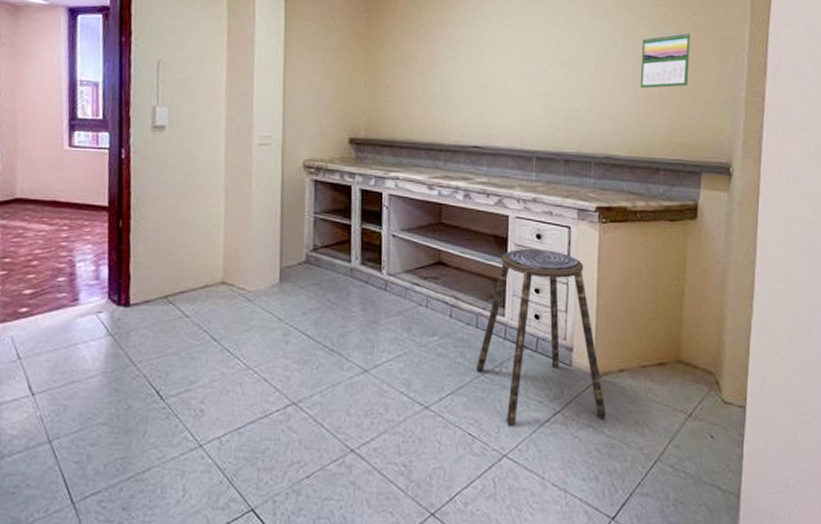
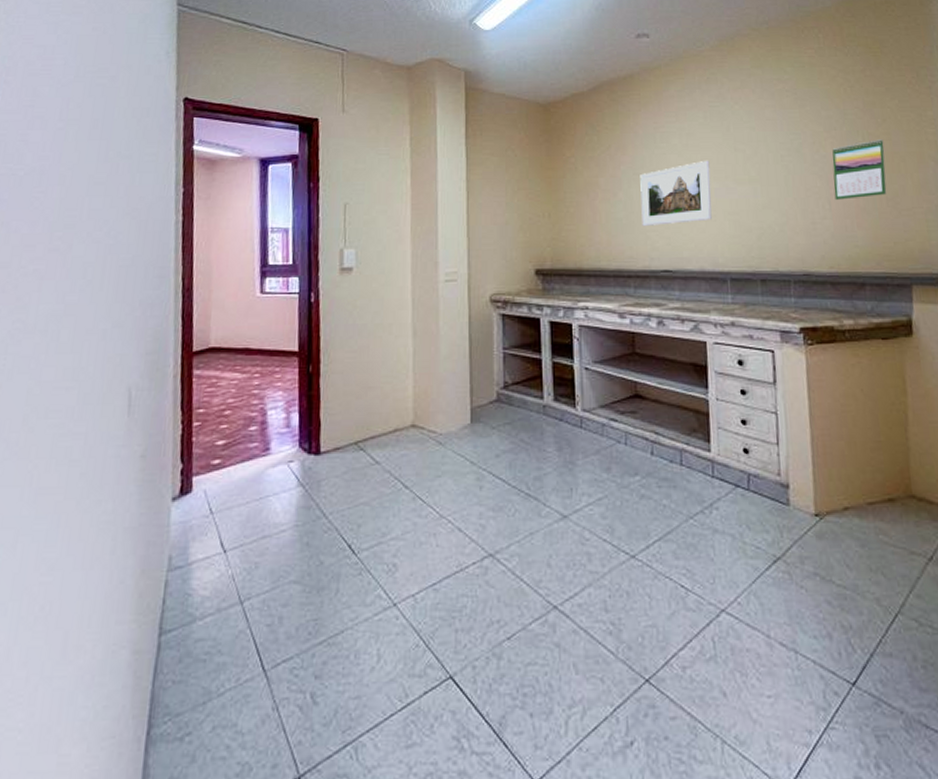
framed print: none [456,41,525,103] -> present [640,160,712,227]
stool: present [476,248,606,424] -> none [683,375,834,573]

